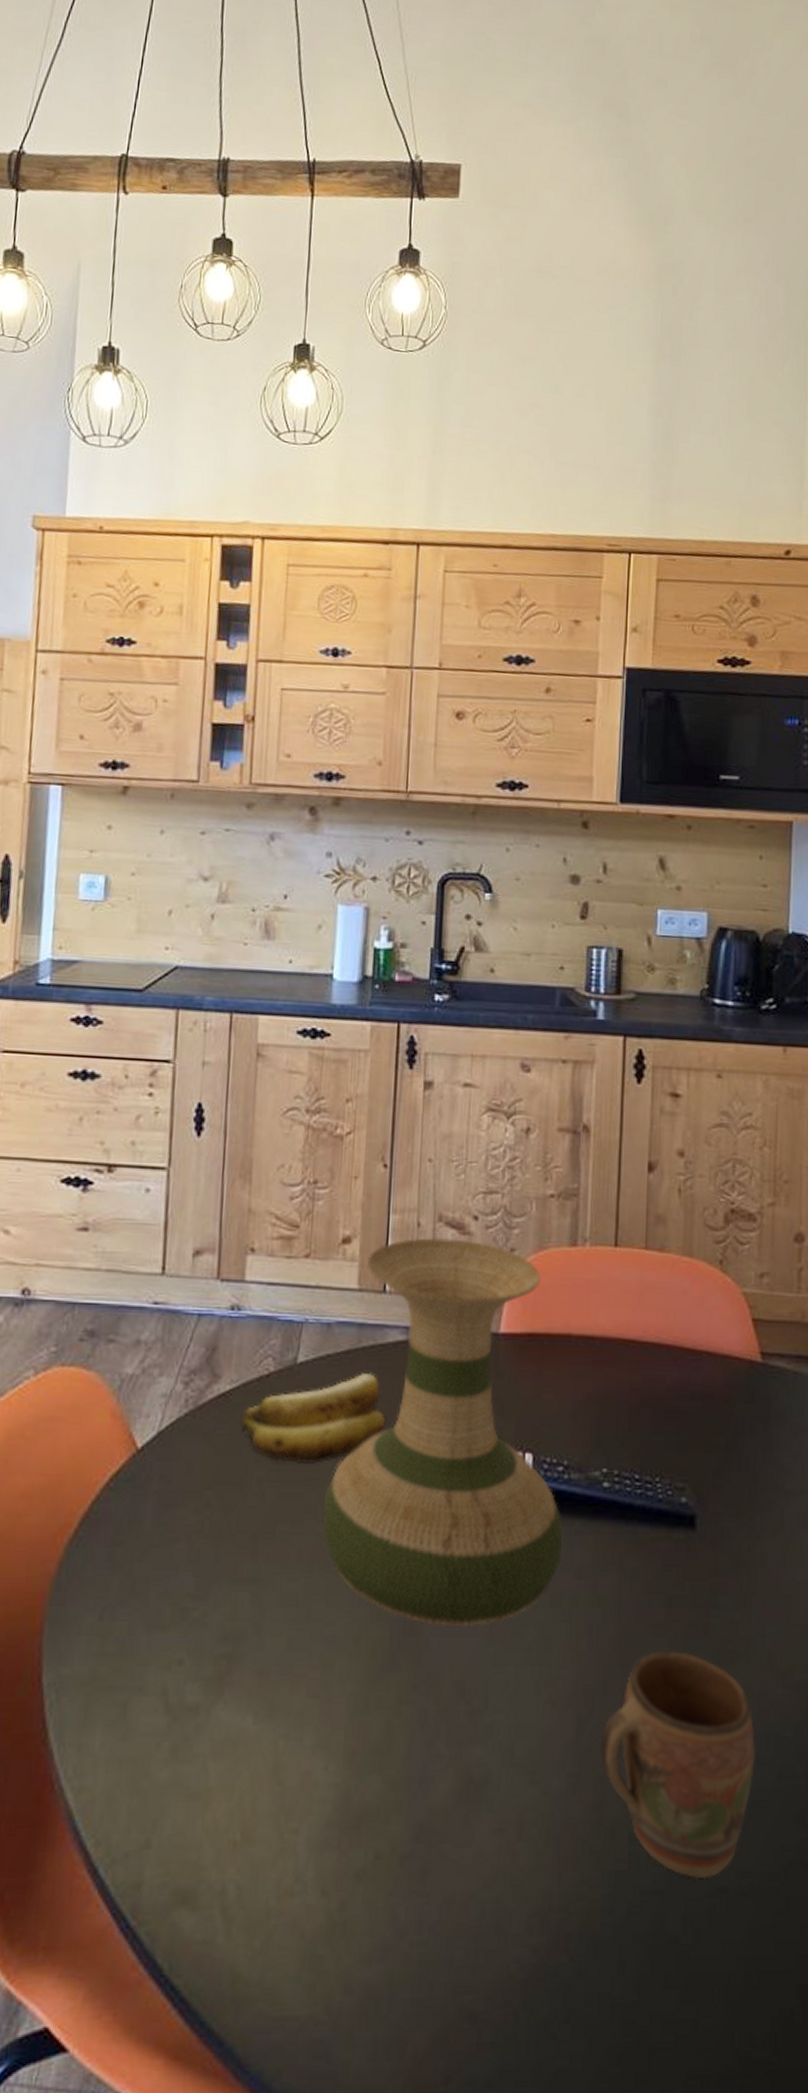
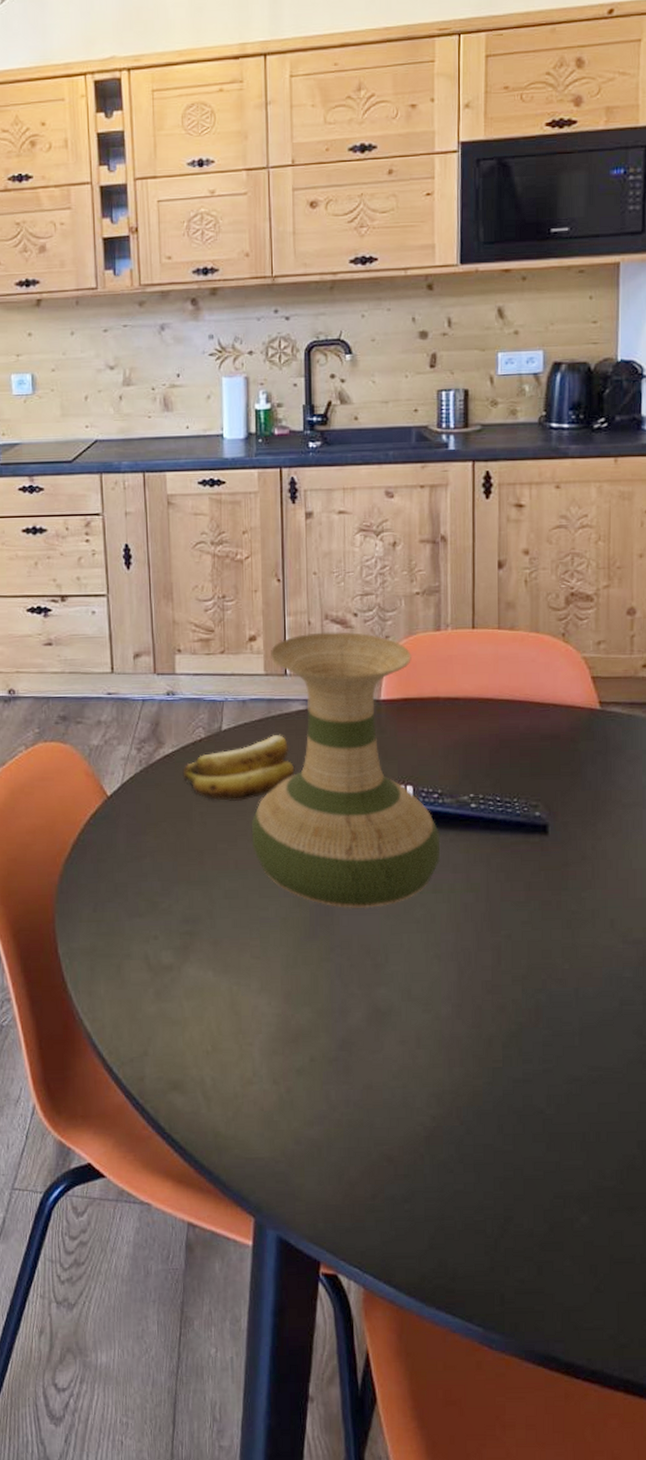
mug: present [600,1649,757,1880] -> none [478,919,602,1073]

